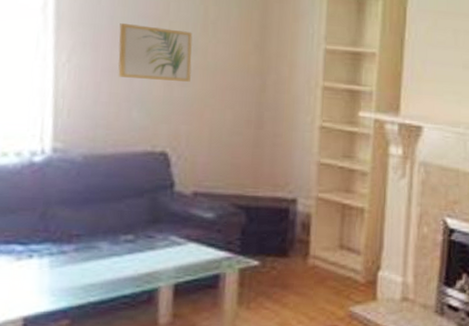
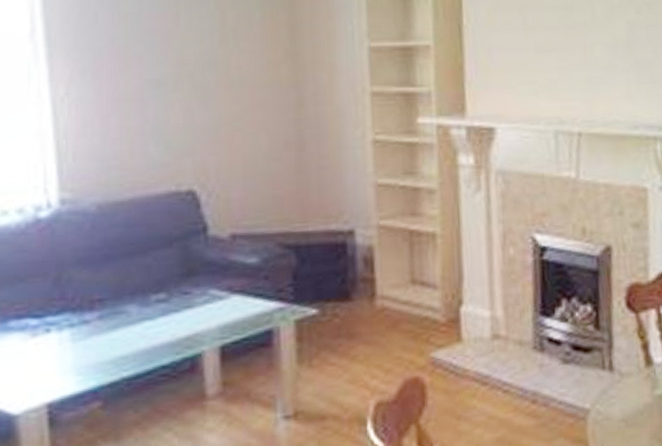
wall art: present [118,23,193,82] -> none [123,42,213,107]

